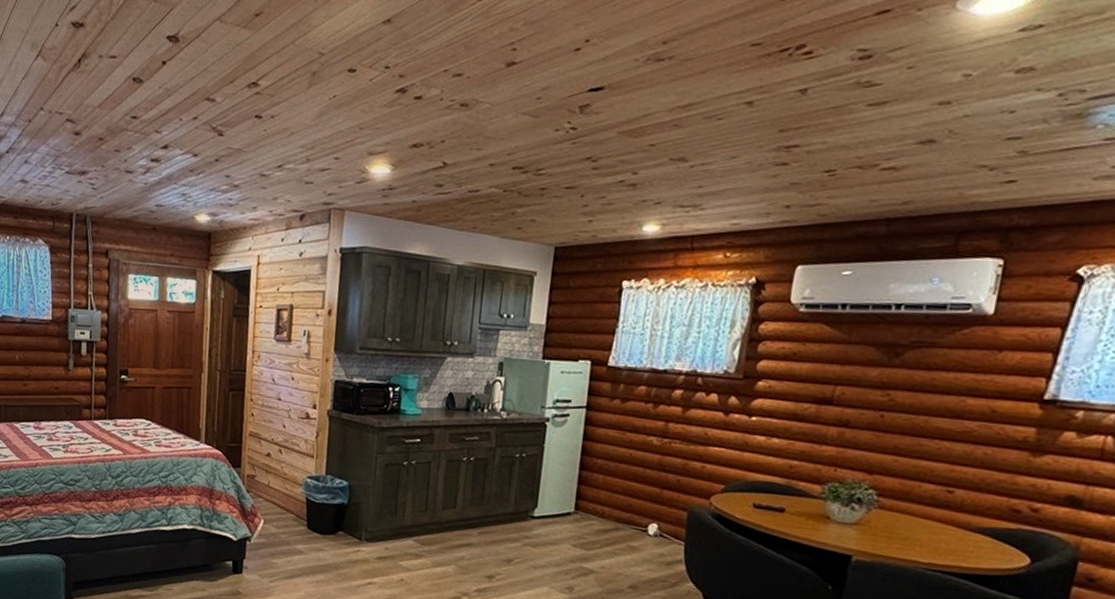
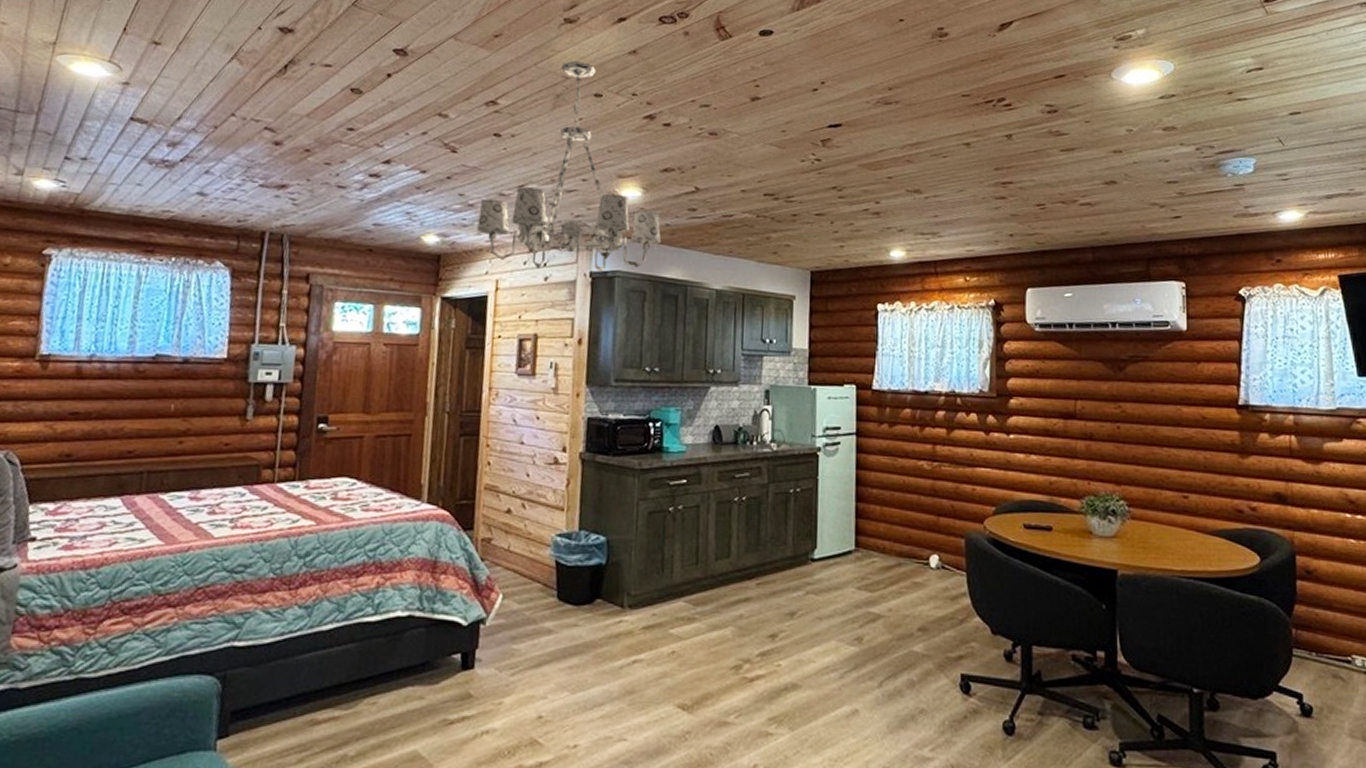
chandelier: none [241,36,408,248] -> present [477,61,662,272]

